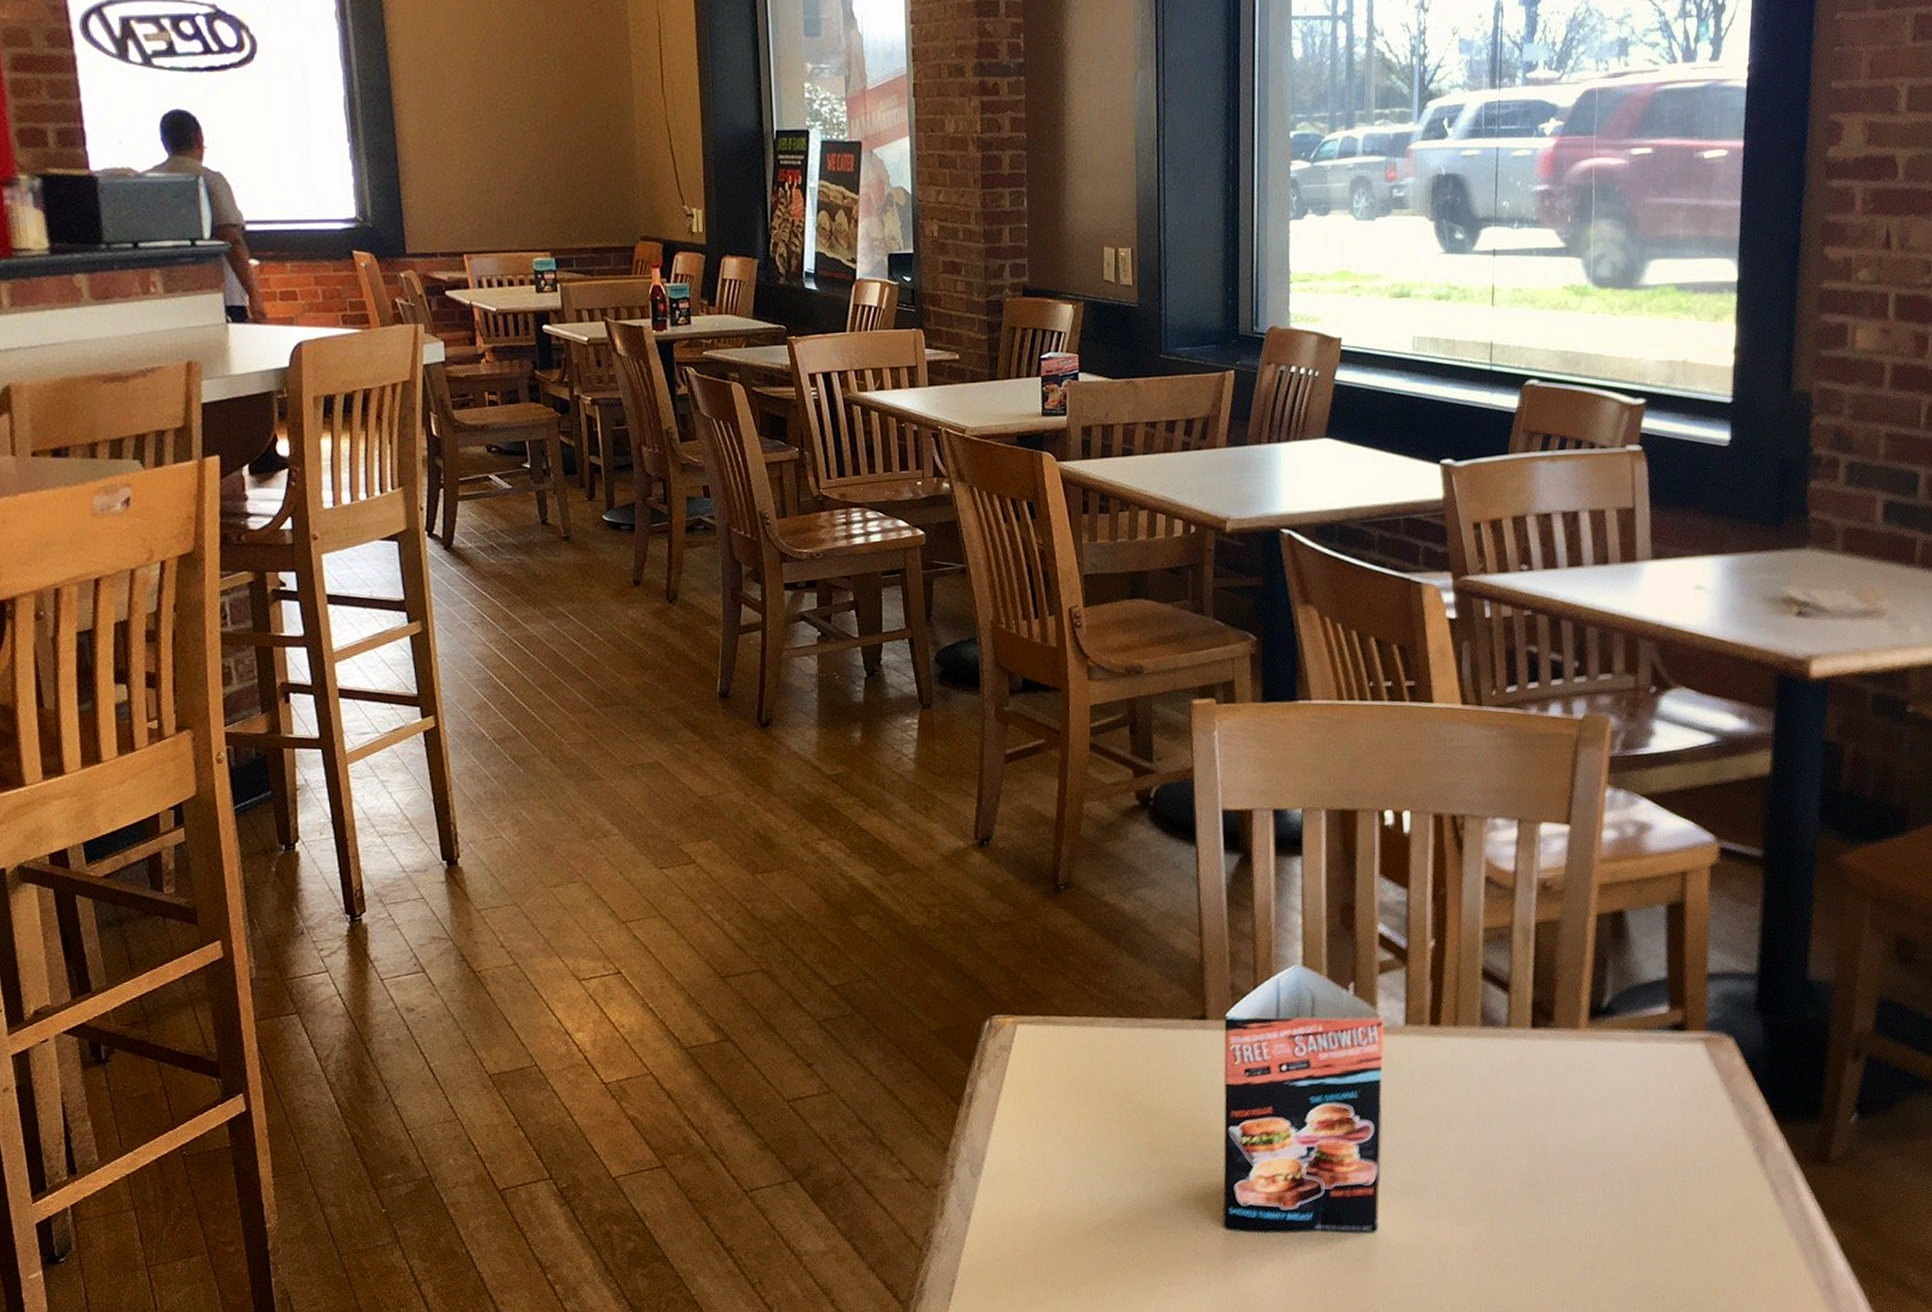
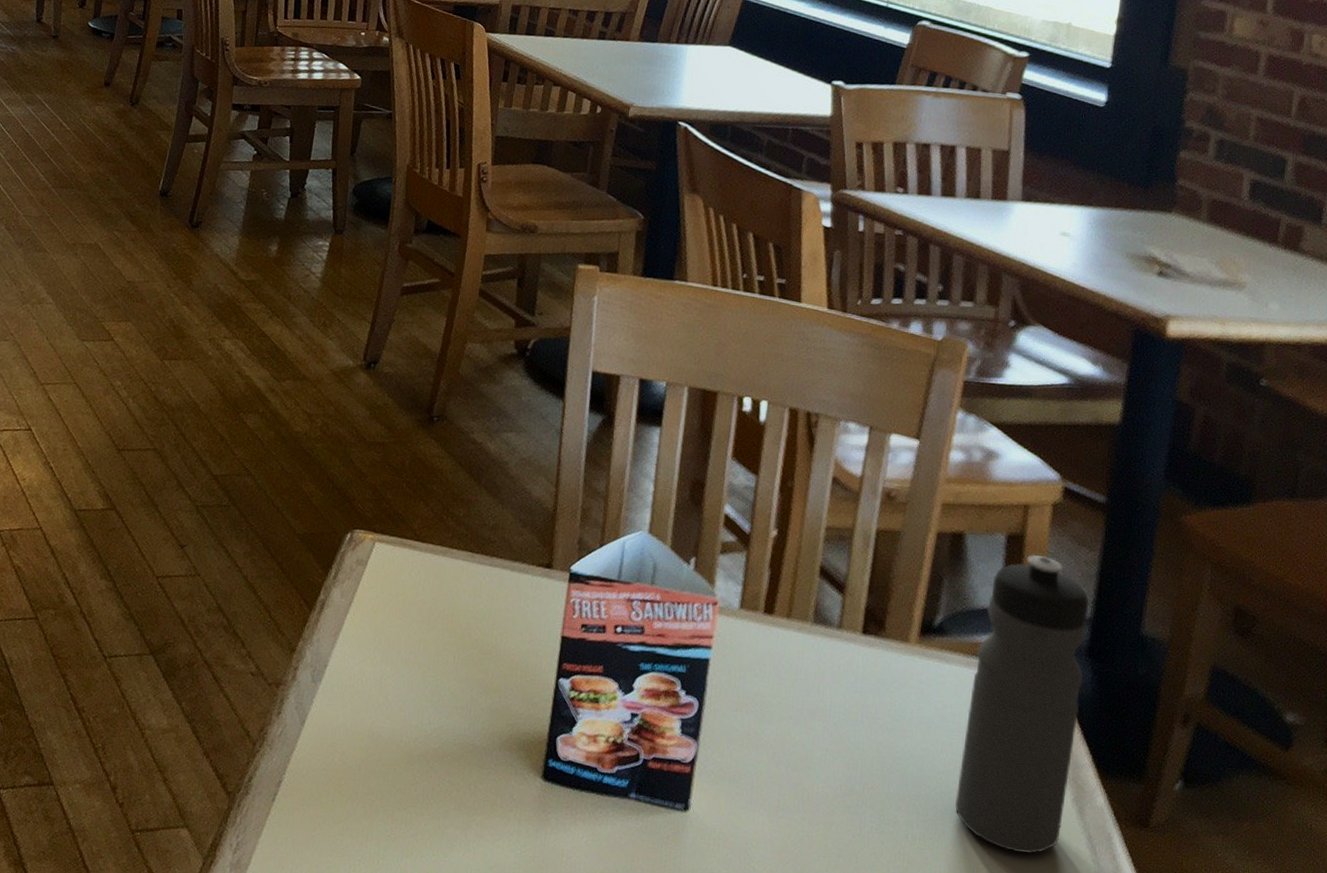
water bottle: none [1640,919,1754,1210] -> present [955,554,1089,855]

